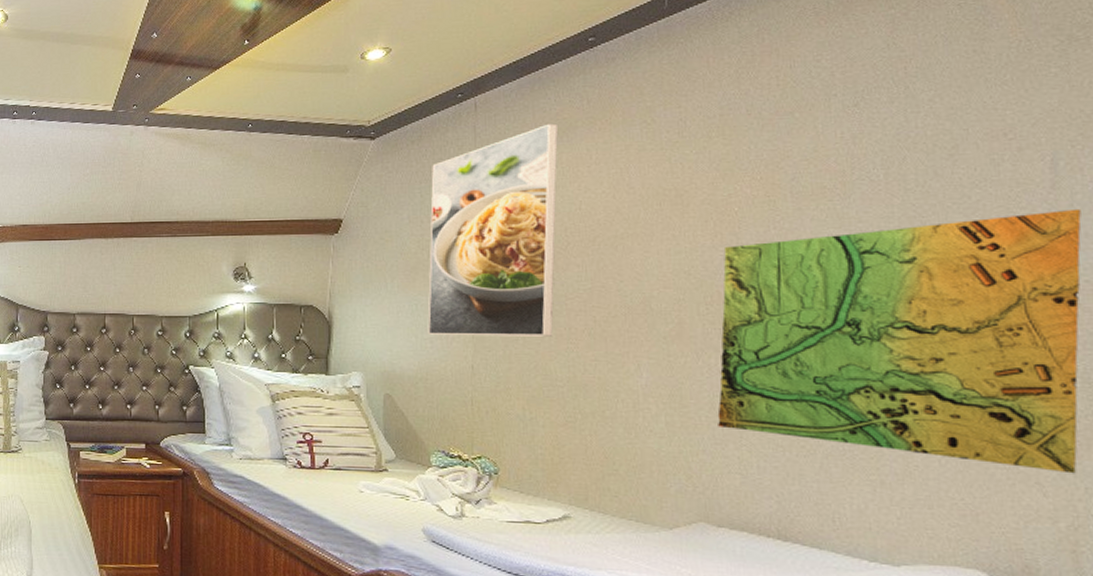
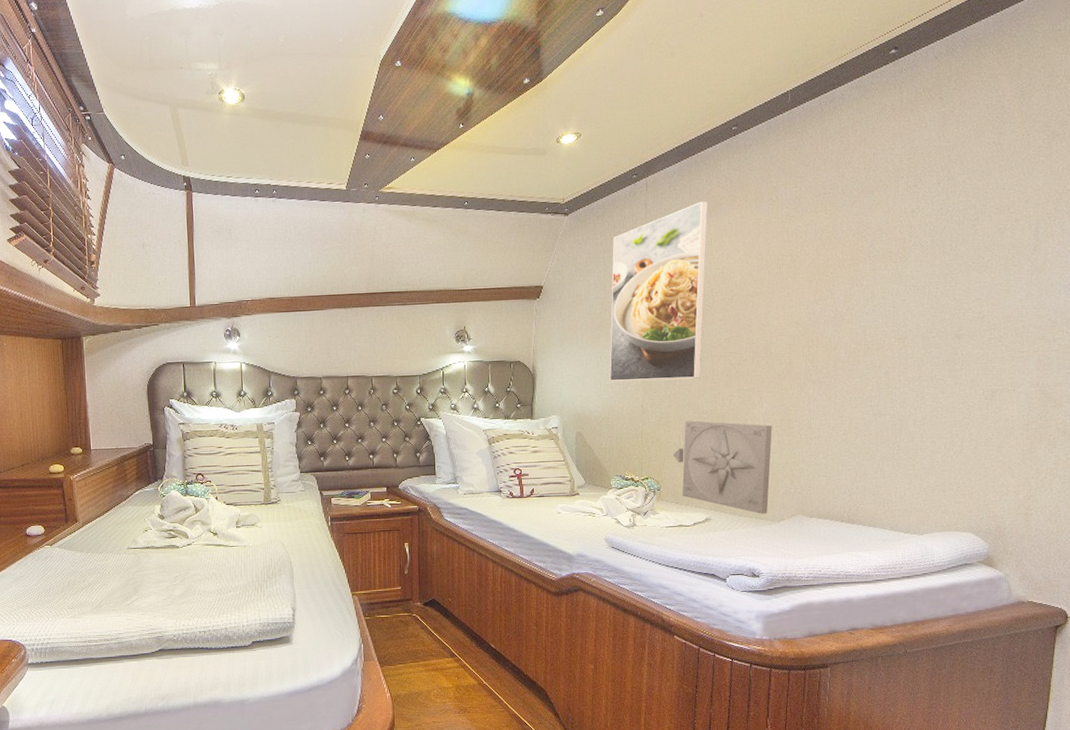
compass: none [515,389,657,517] -> present [672,420,772,514]
map: present [717,208,1082,474] -> none [813,265,1050,460]

